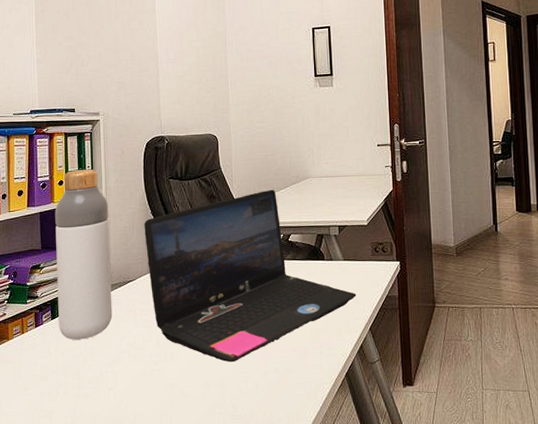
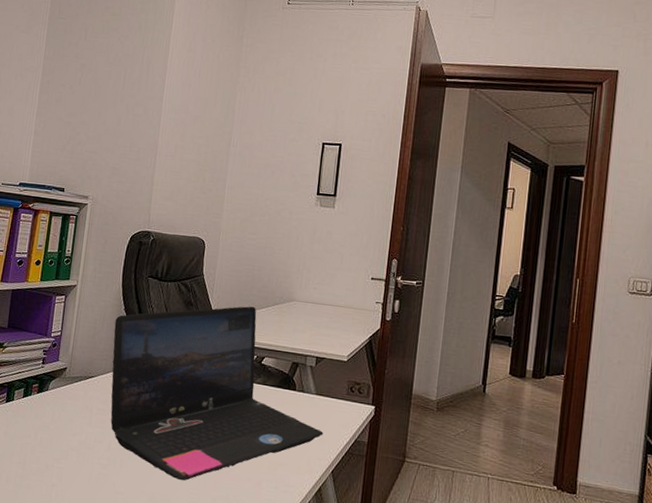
bottle: present [55,169,113,340] -> none [12,252,83,429]

